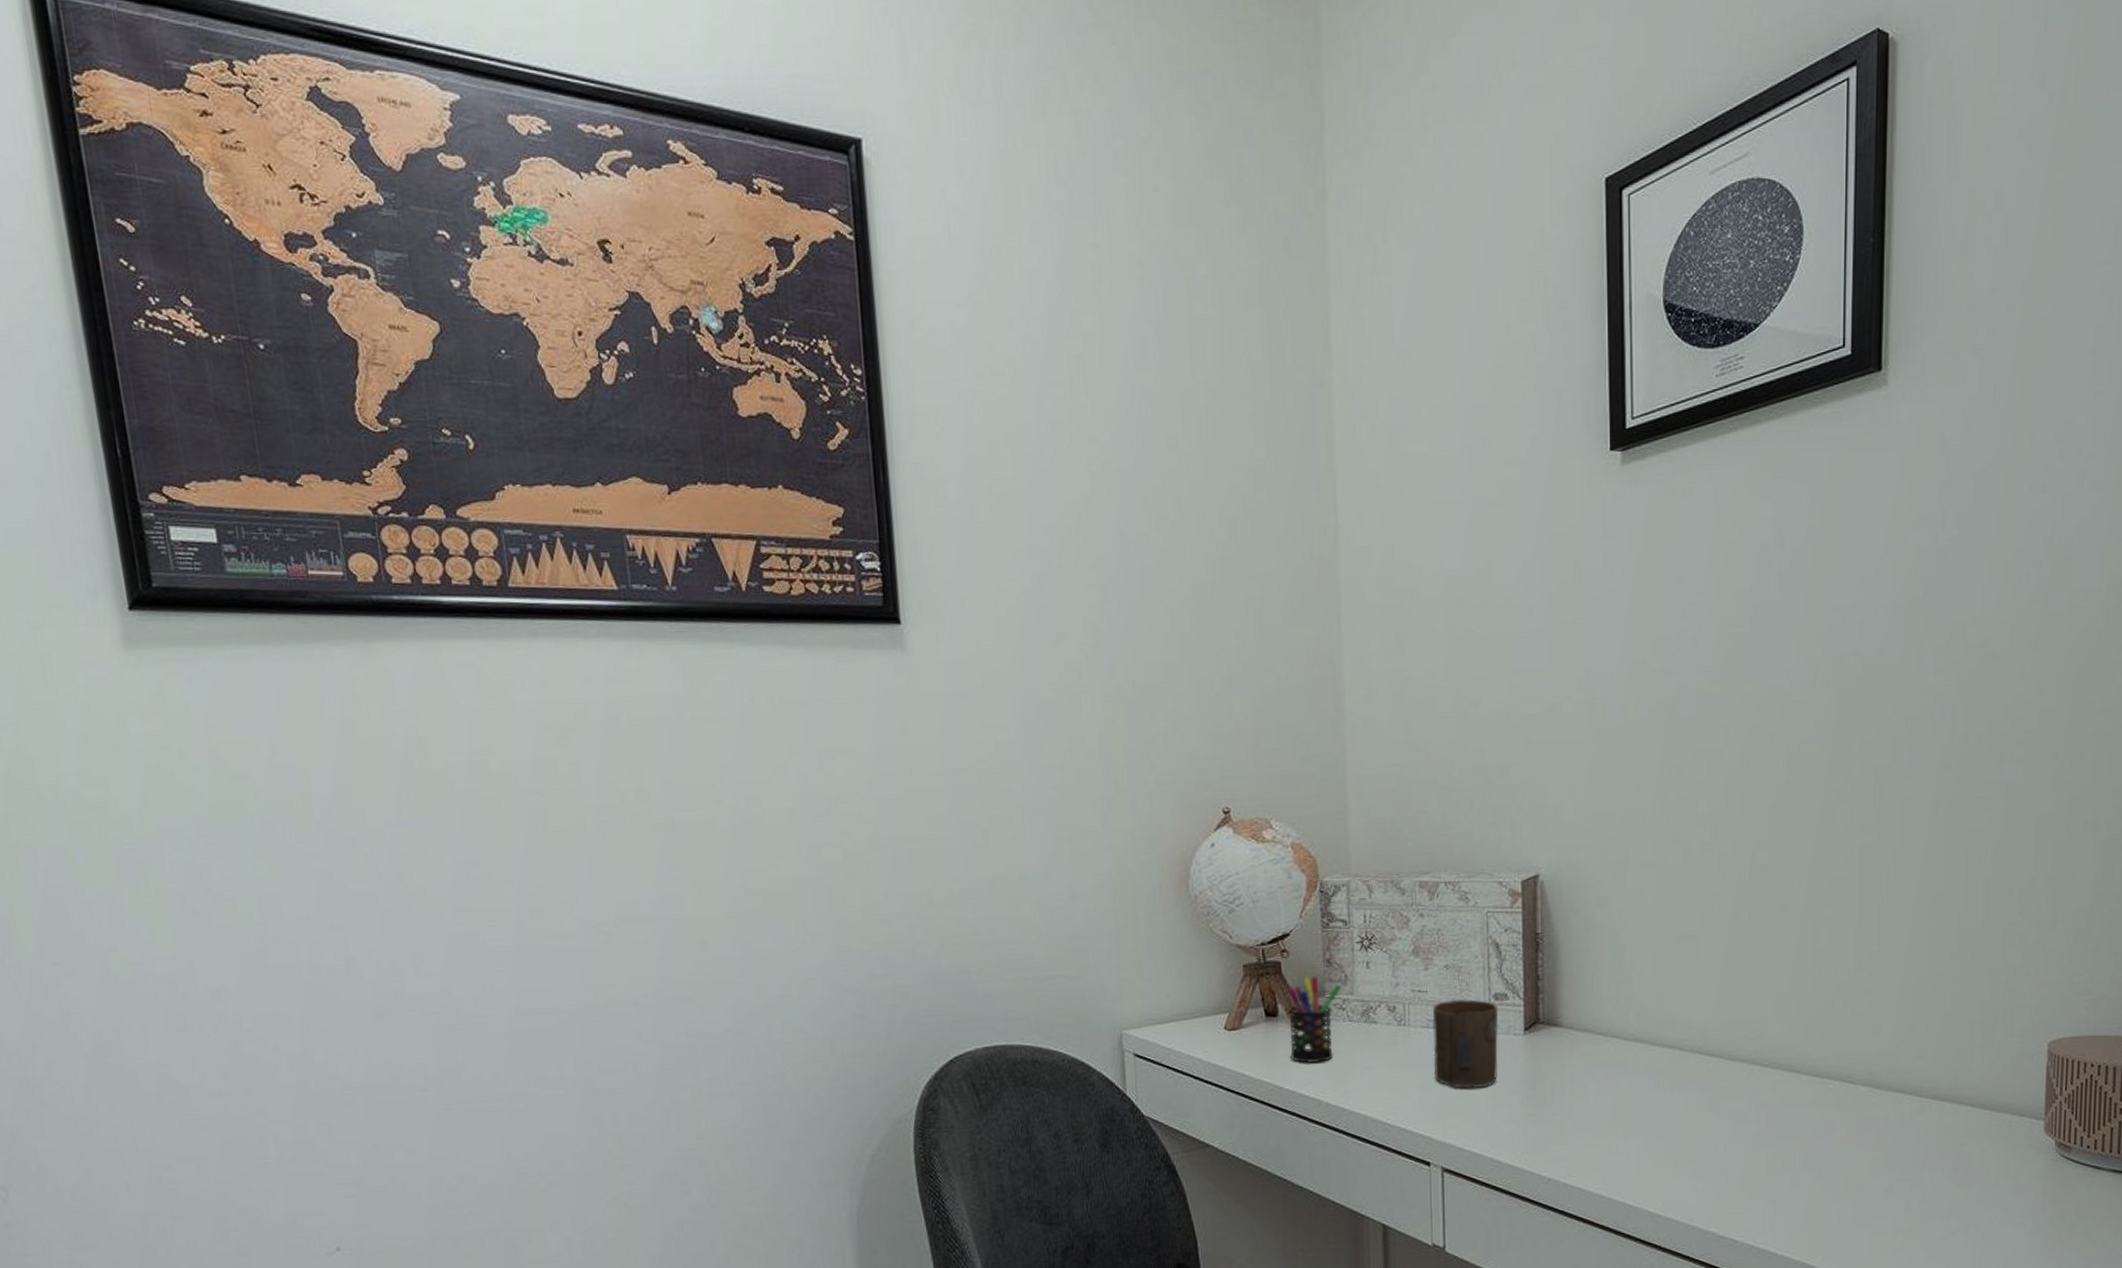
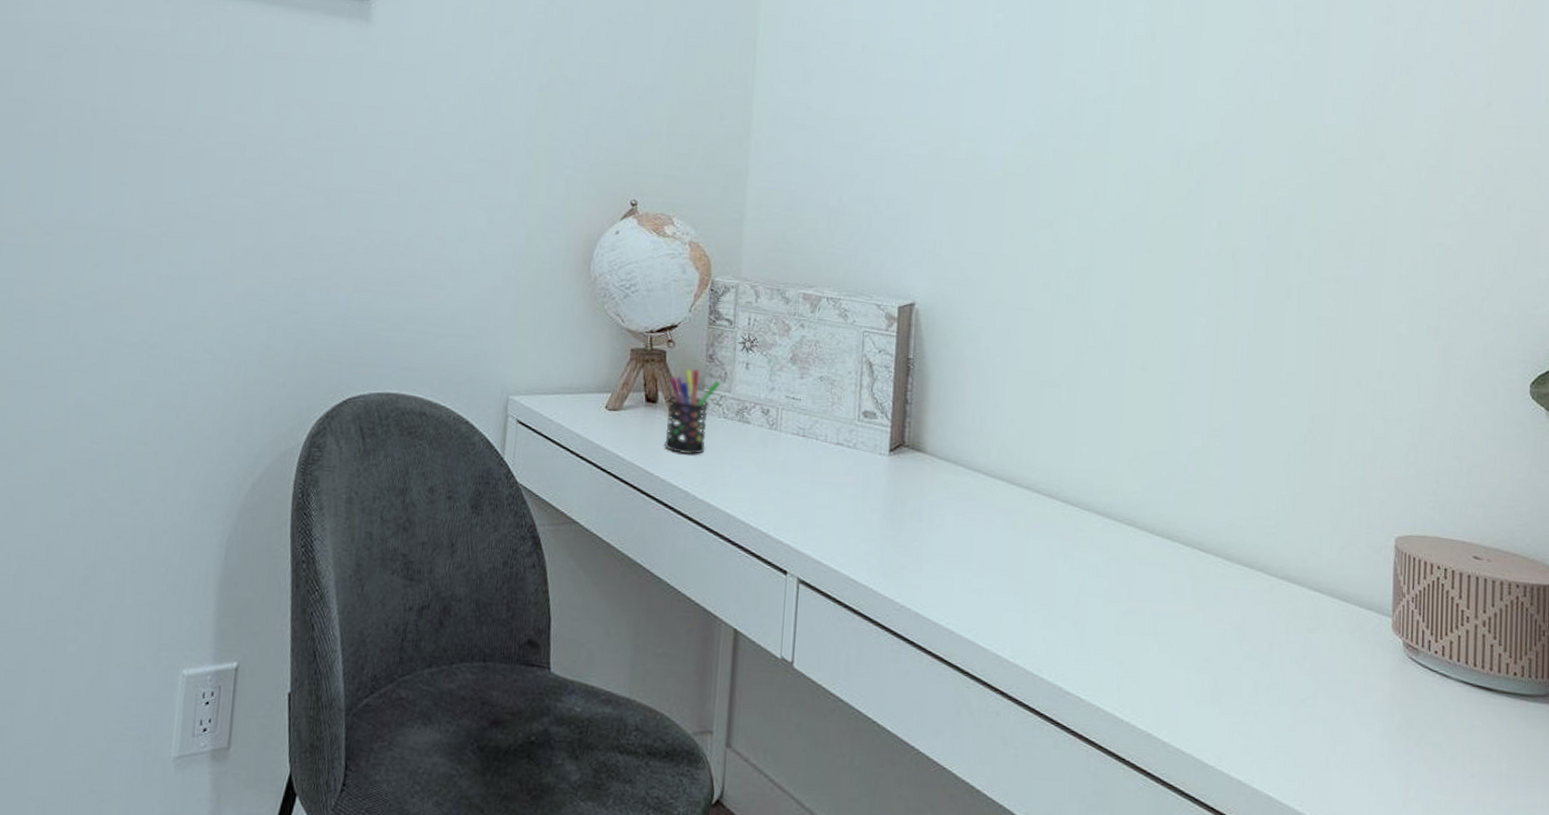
cup: present [1432,998,1499,1089] -> none [799,411,867,503]

